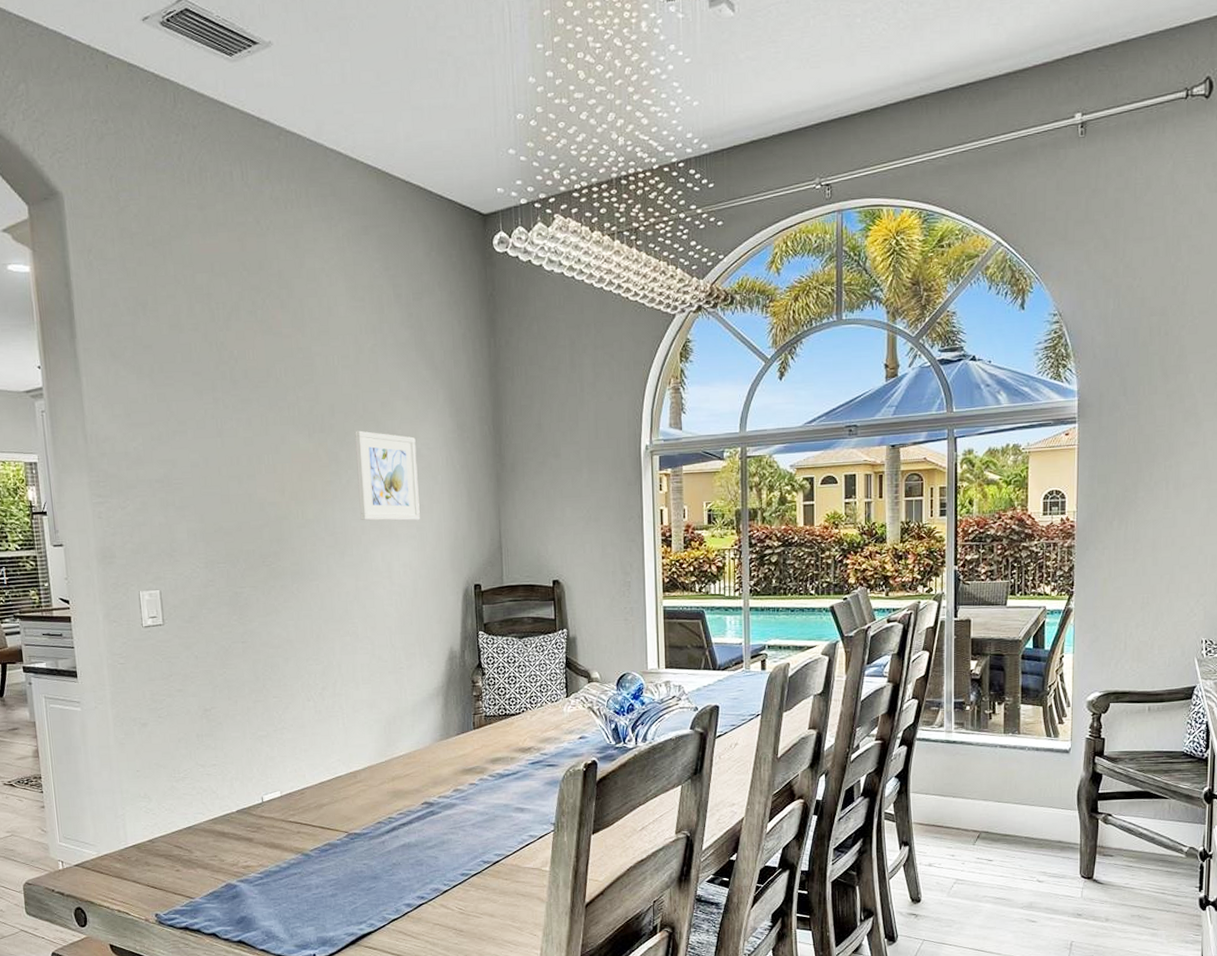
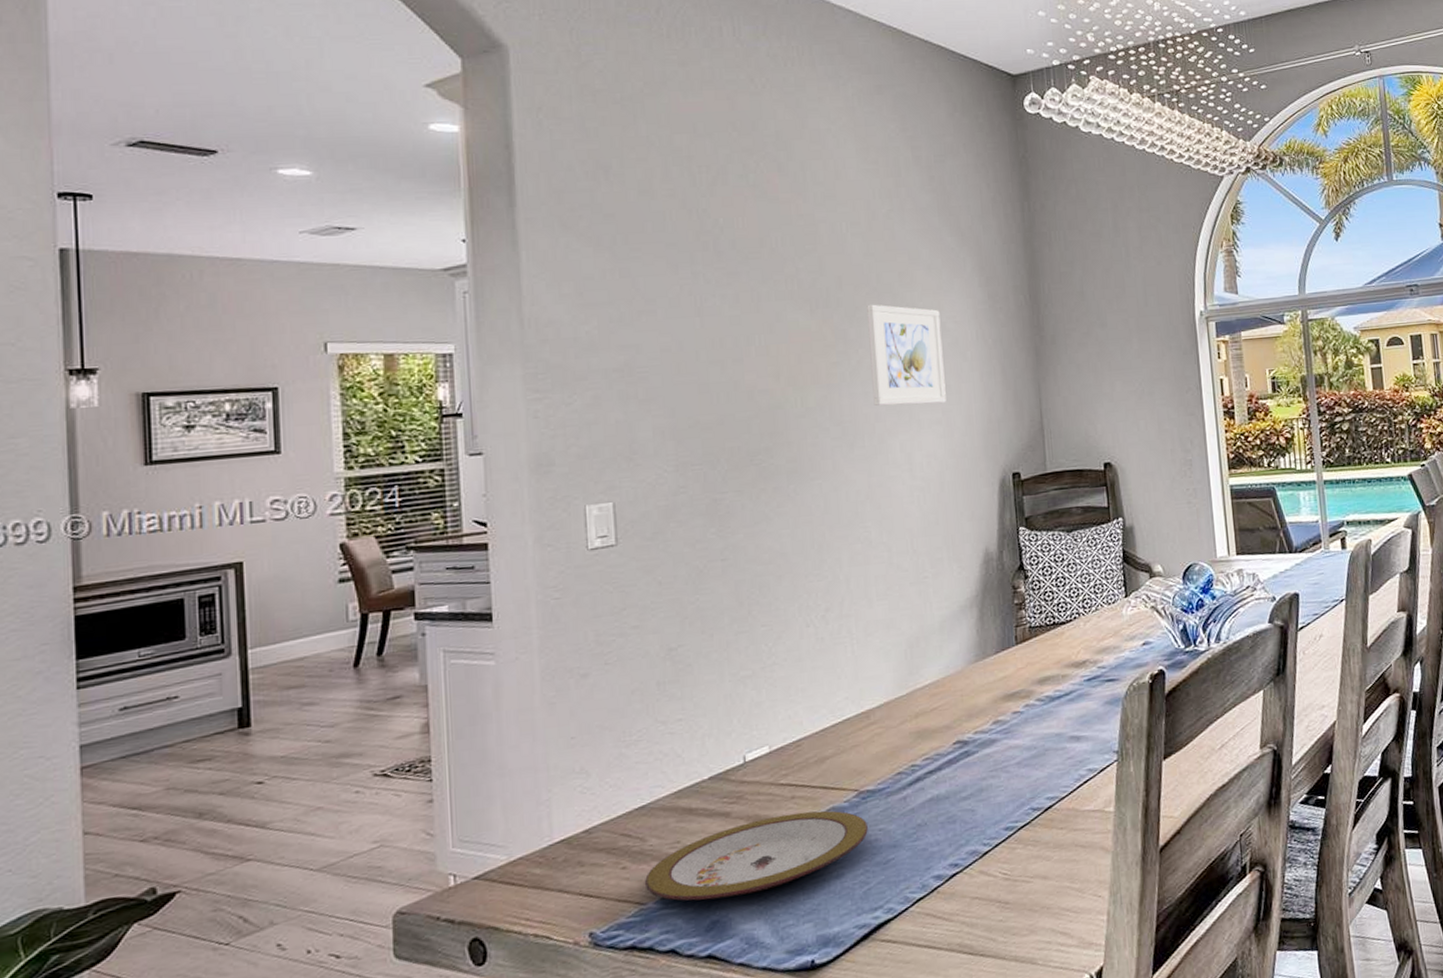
plate: none [193,844,355,901] -> present [645,810,868,901]

